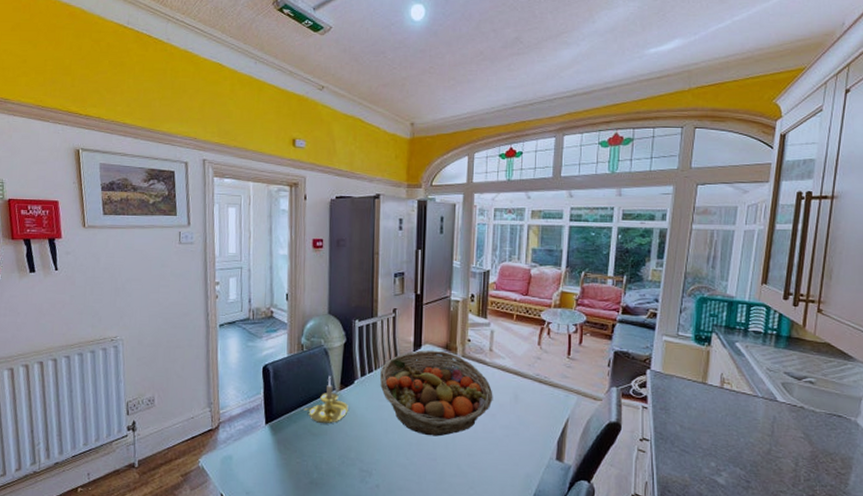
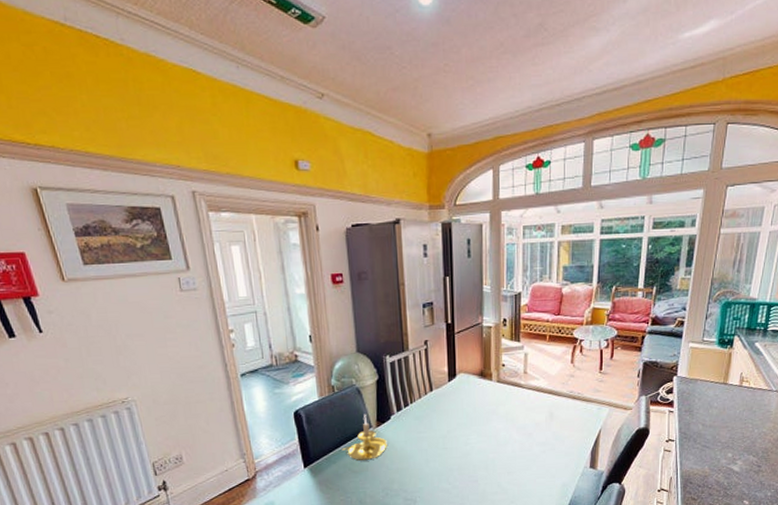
fruit basket: present [380,350,493,437] -> none [416,378,529,461]

